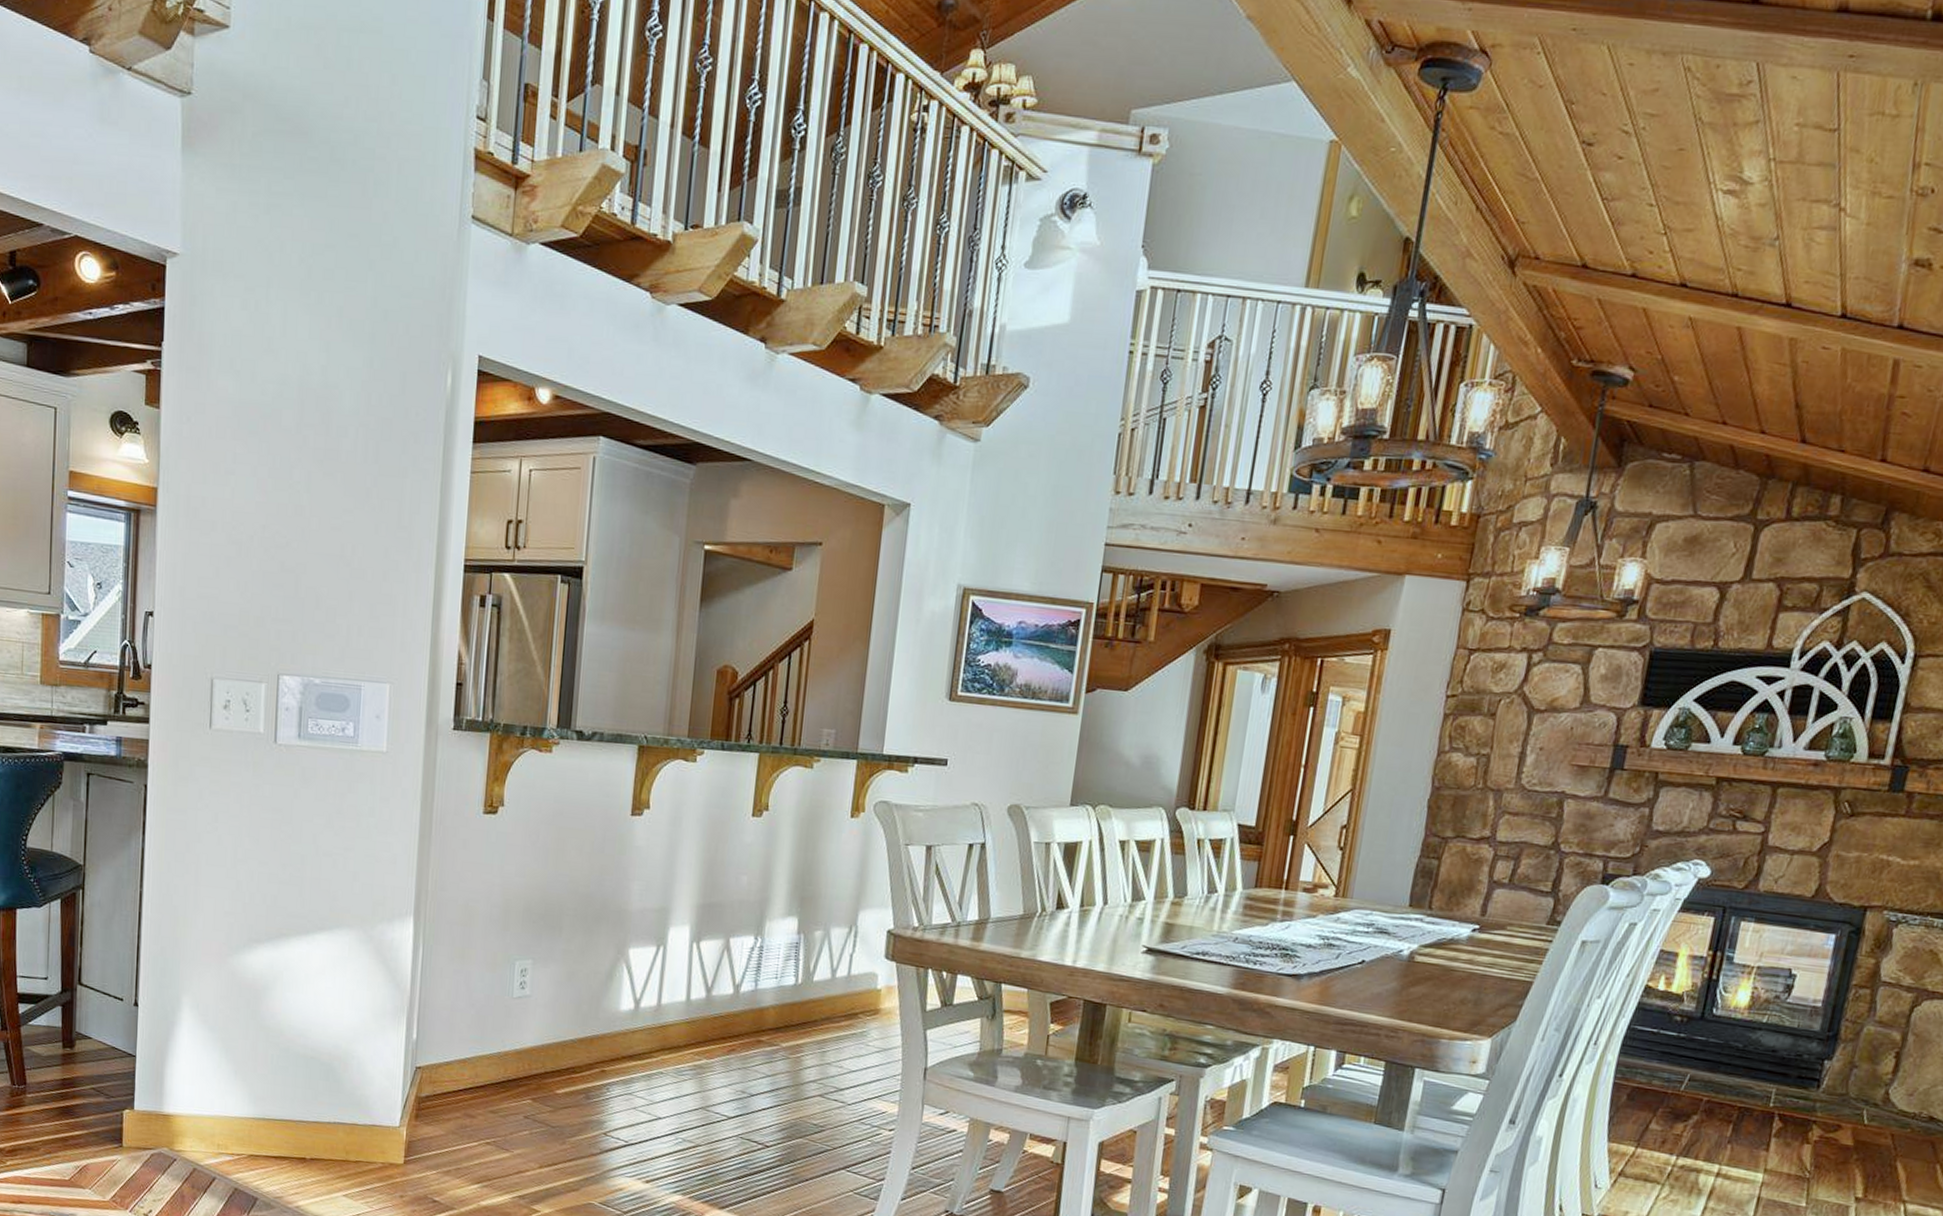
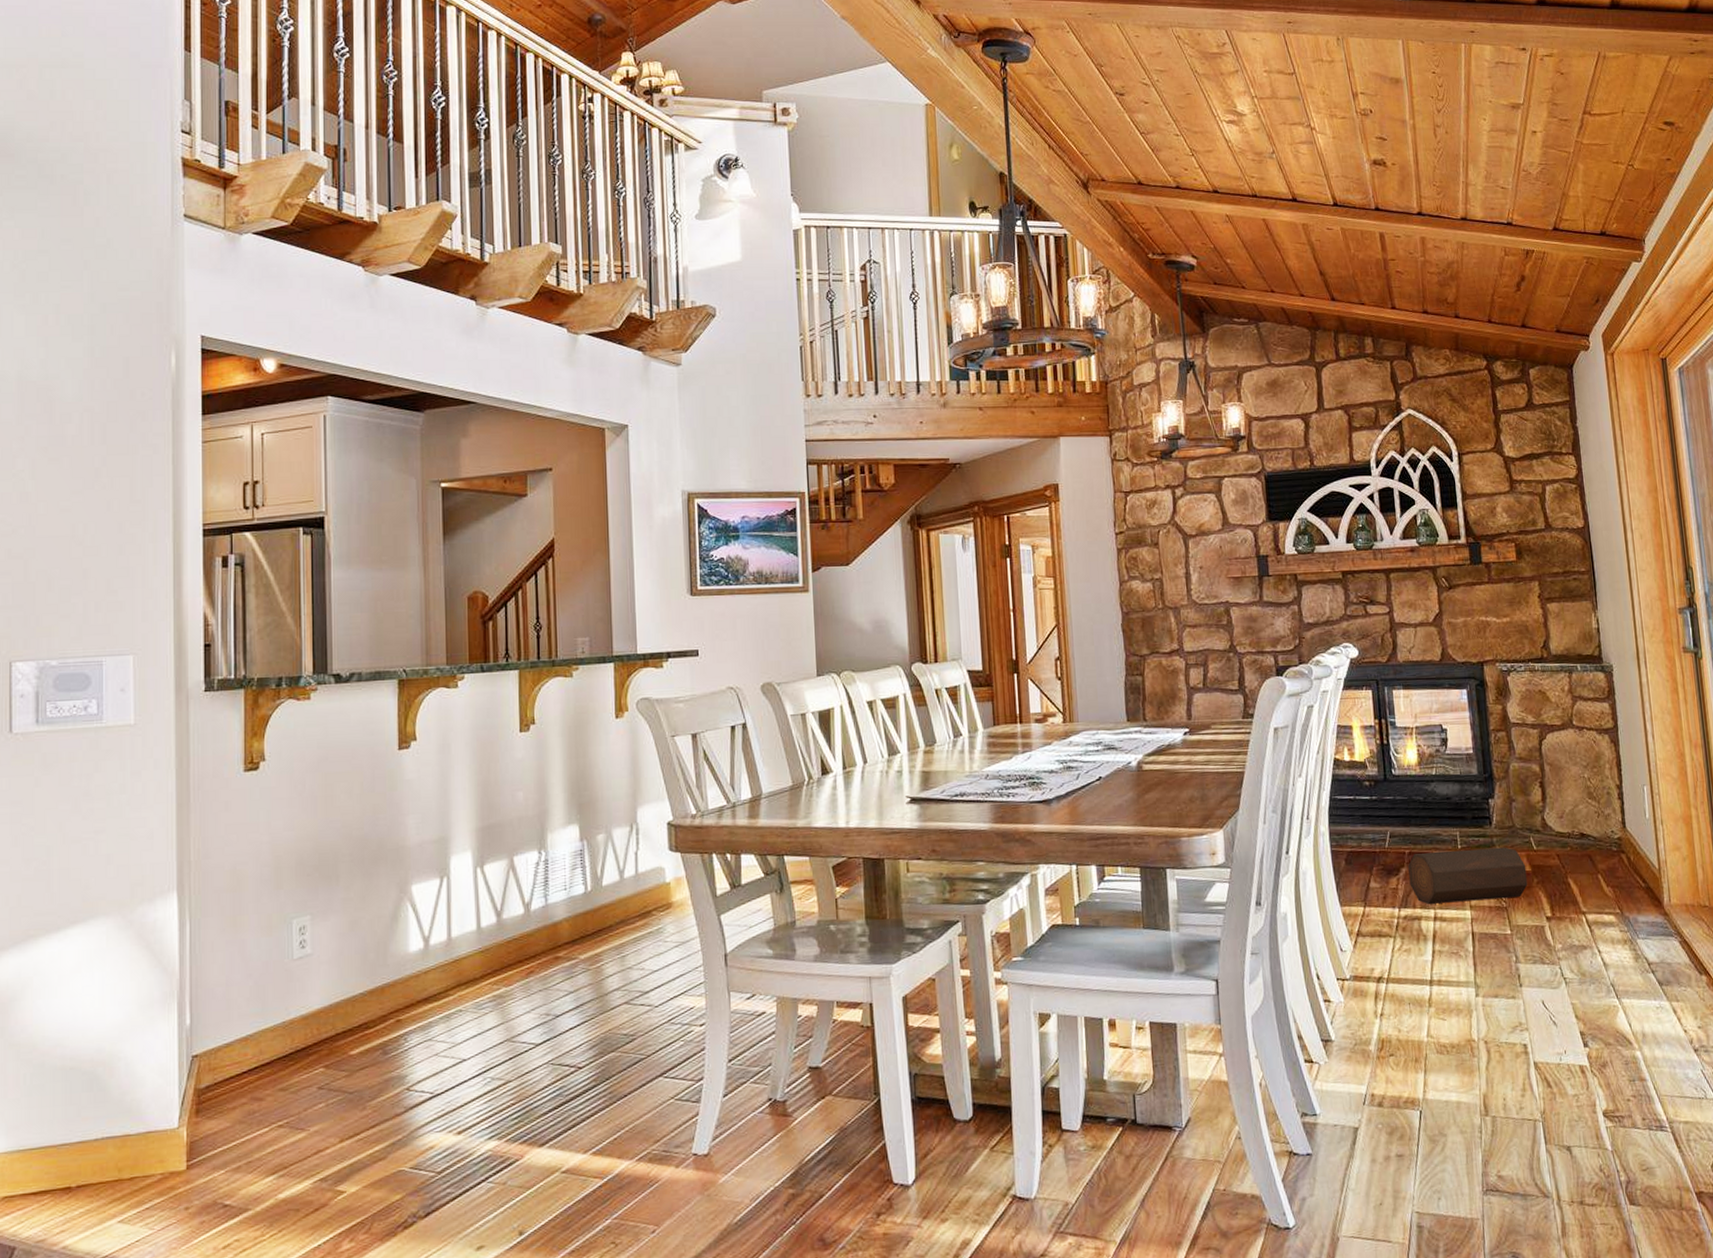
decorative log: none [1698,1103,1848,1171] -> present [1408,847,1528,904]

